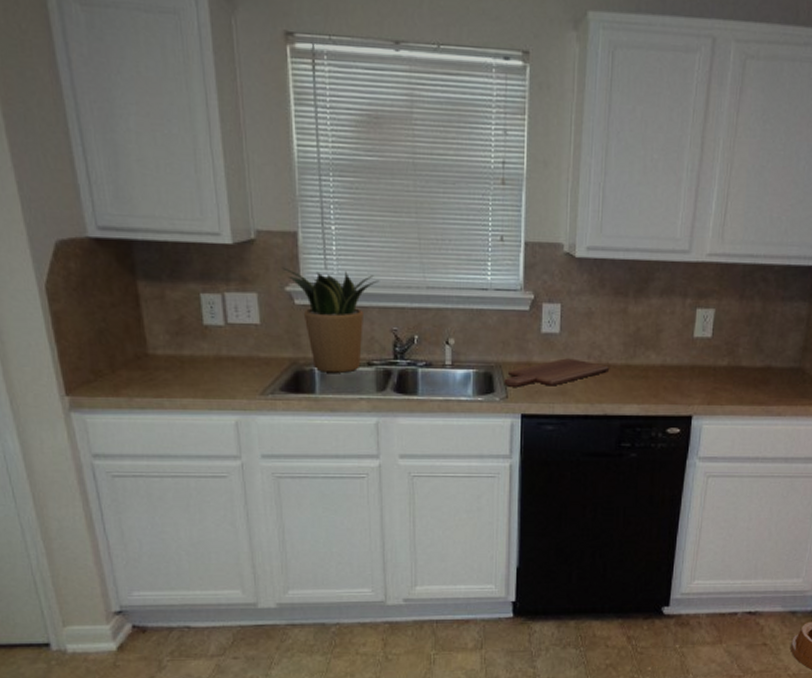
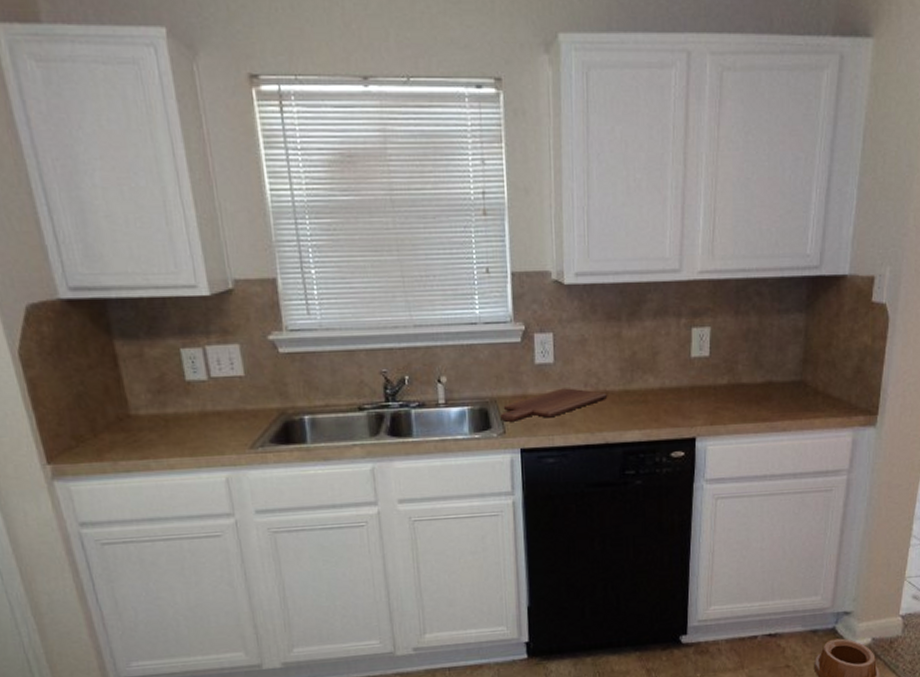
potted plant: present [282,267,380,373] -> none [263,315,365,421]

